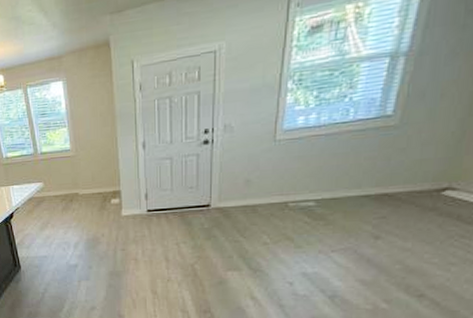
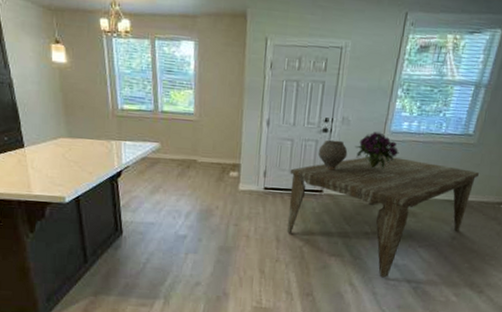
dining table: none [172,156,405,289] -> present [286,156,479,278]
ceramic pot: none [200,150,234,183] -> present [318,139,348,171]
bouquet: none [242,133,296,174] -> present [355,131,399,170]

